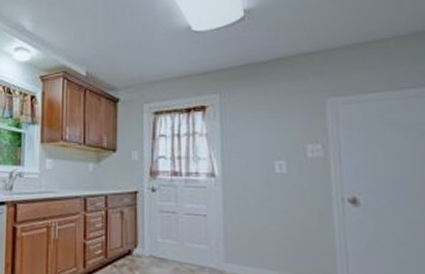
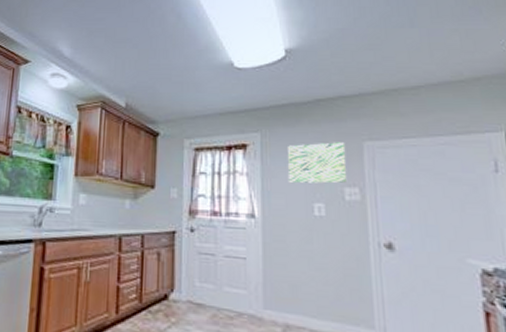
wall art: none [247,100,309,143] -> present [287,142,347,184]

